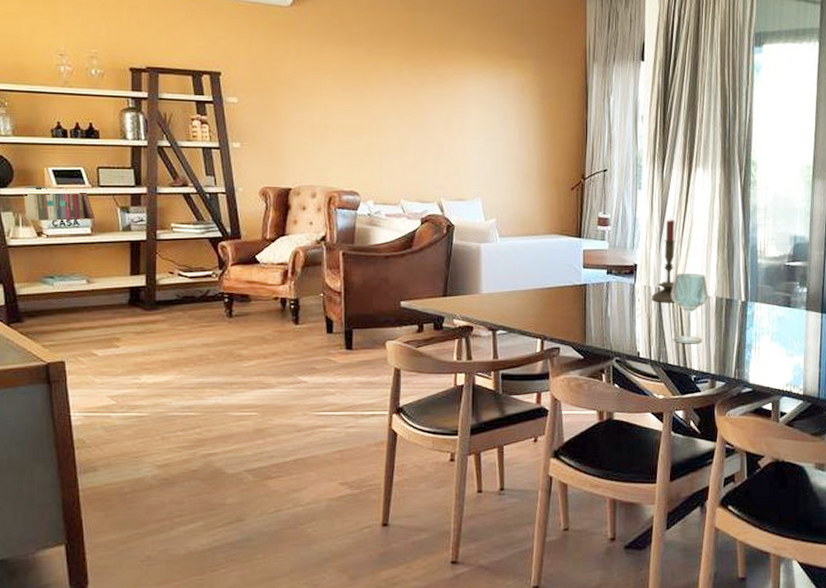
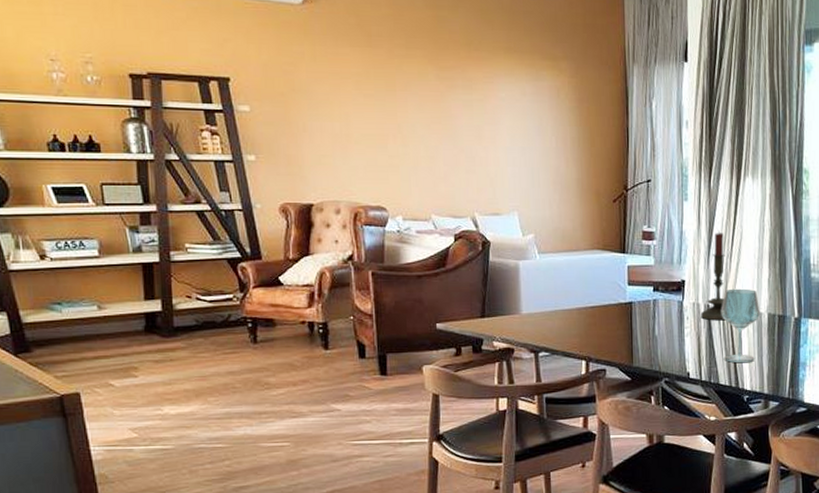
books: present [23,185,95,222] -> none [21,205,101,244]

